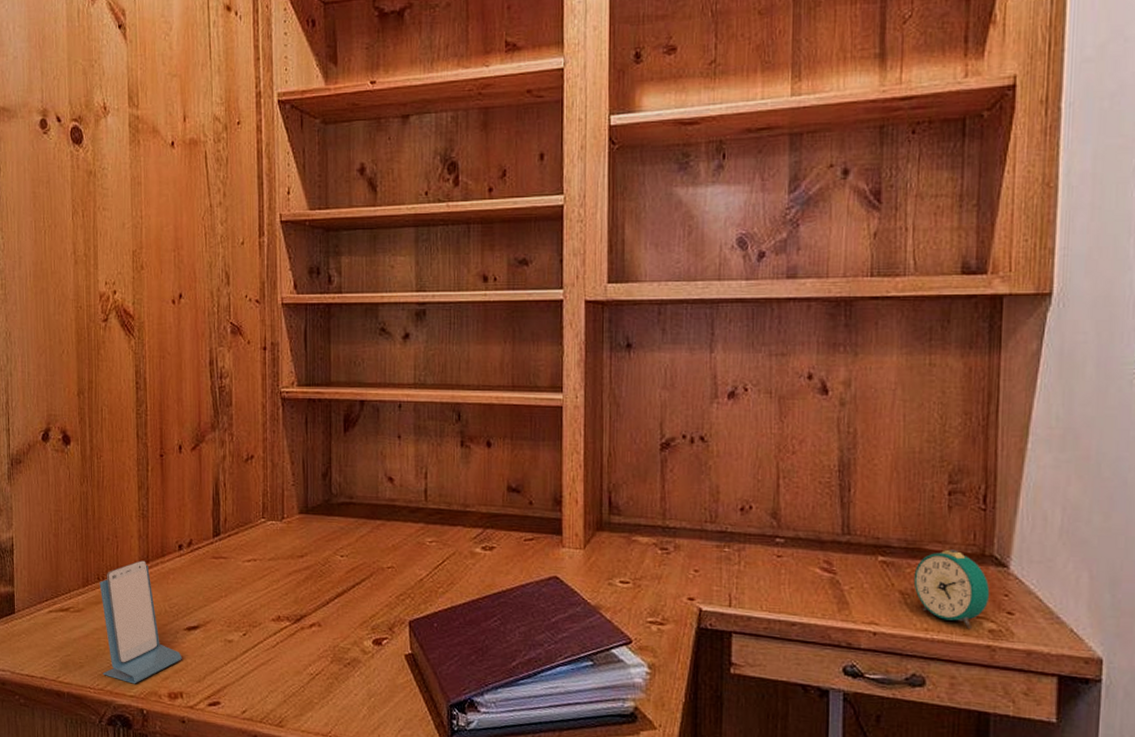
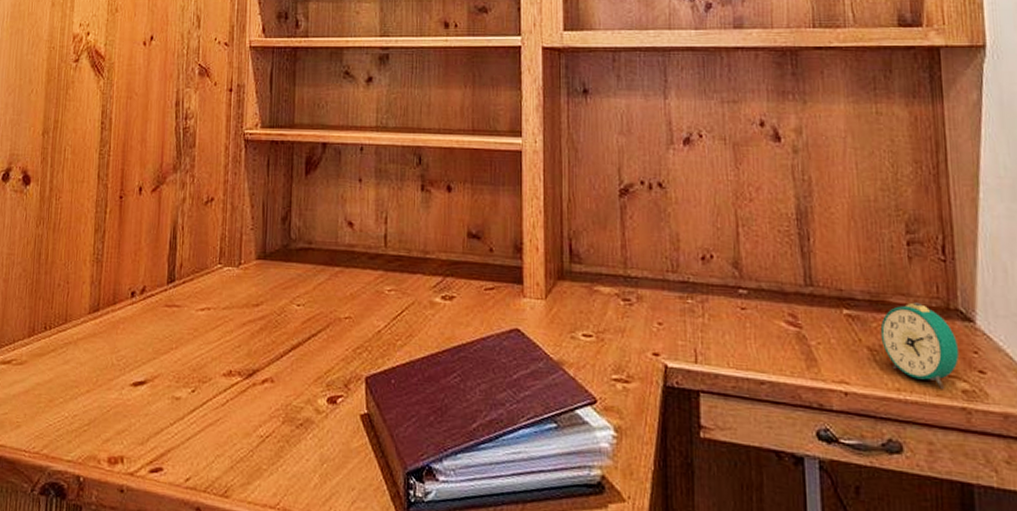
smartphone: present [99,560,182,684] -> none [40,308,126,447]

